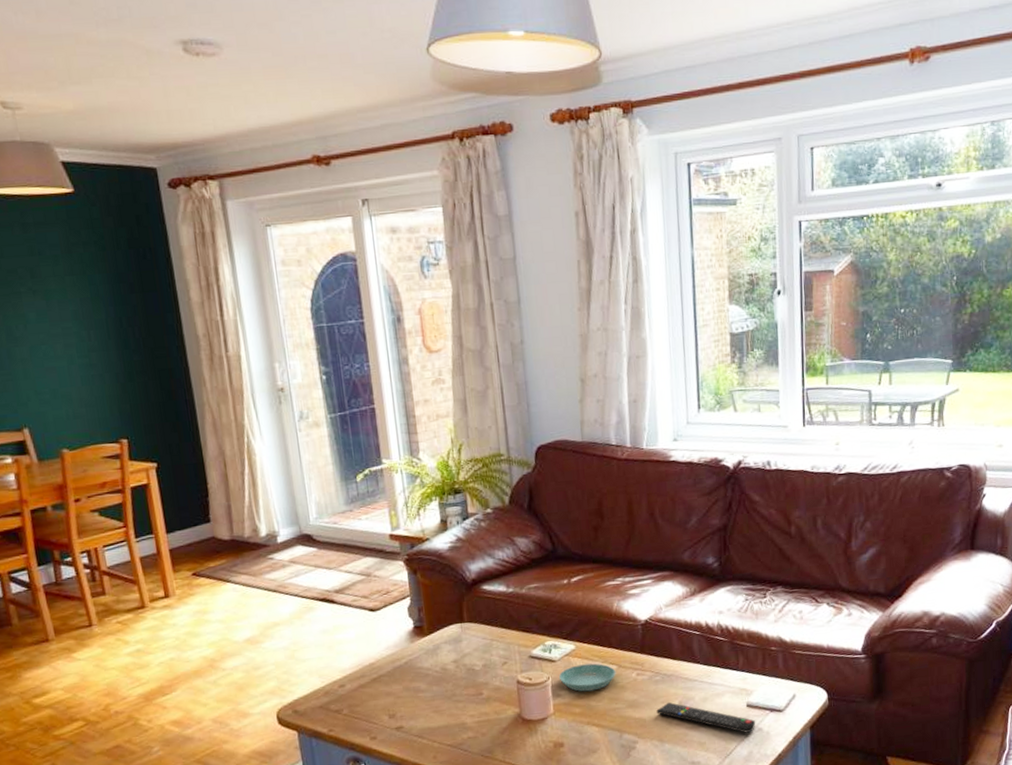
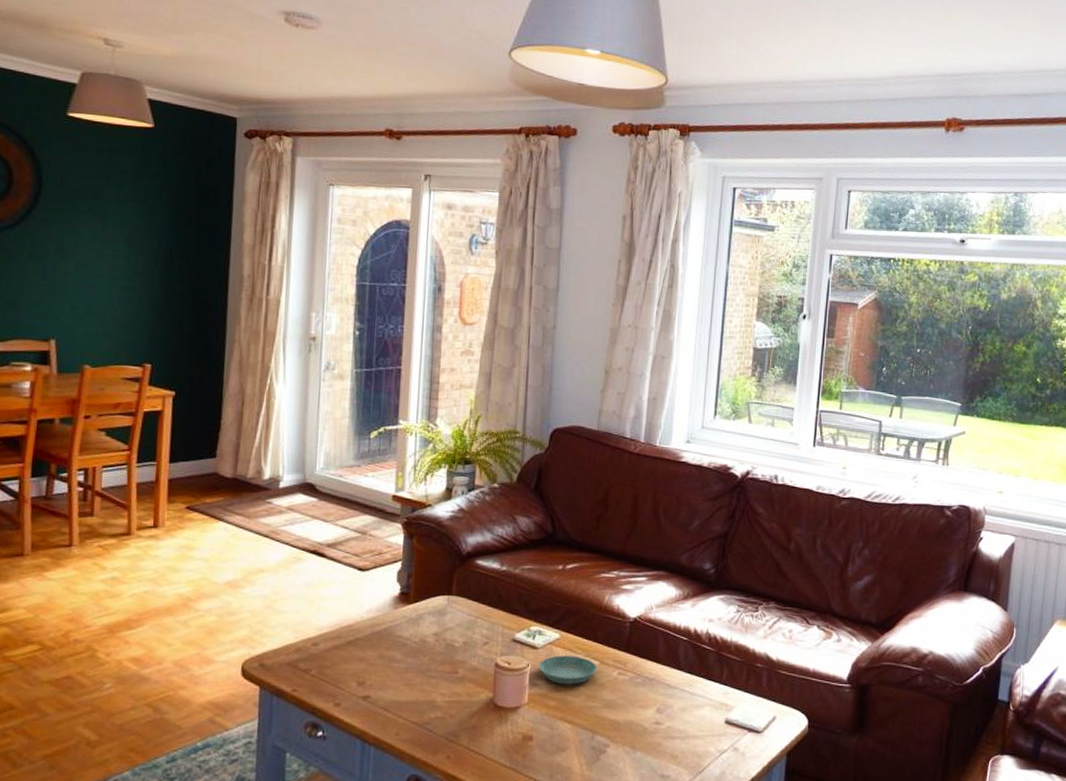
remote control: present [656,702,756,733] -> none [632,707,733,751]

